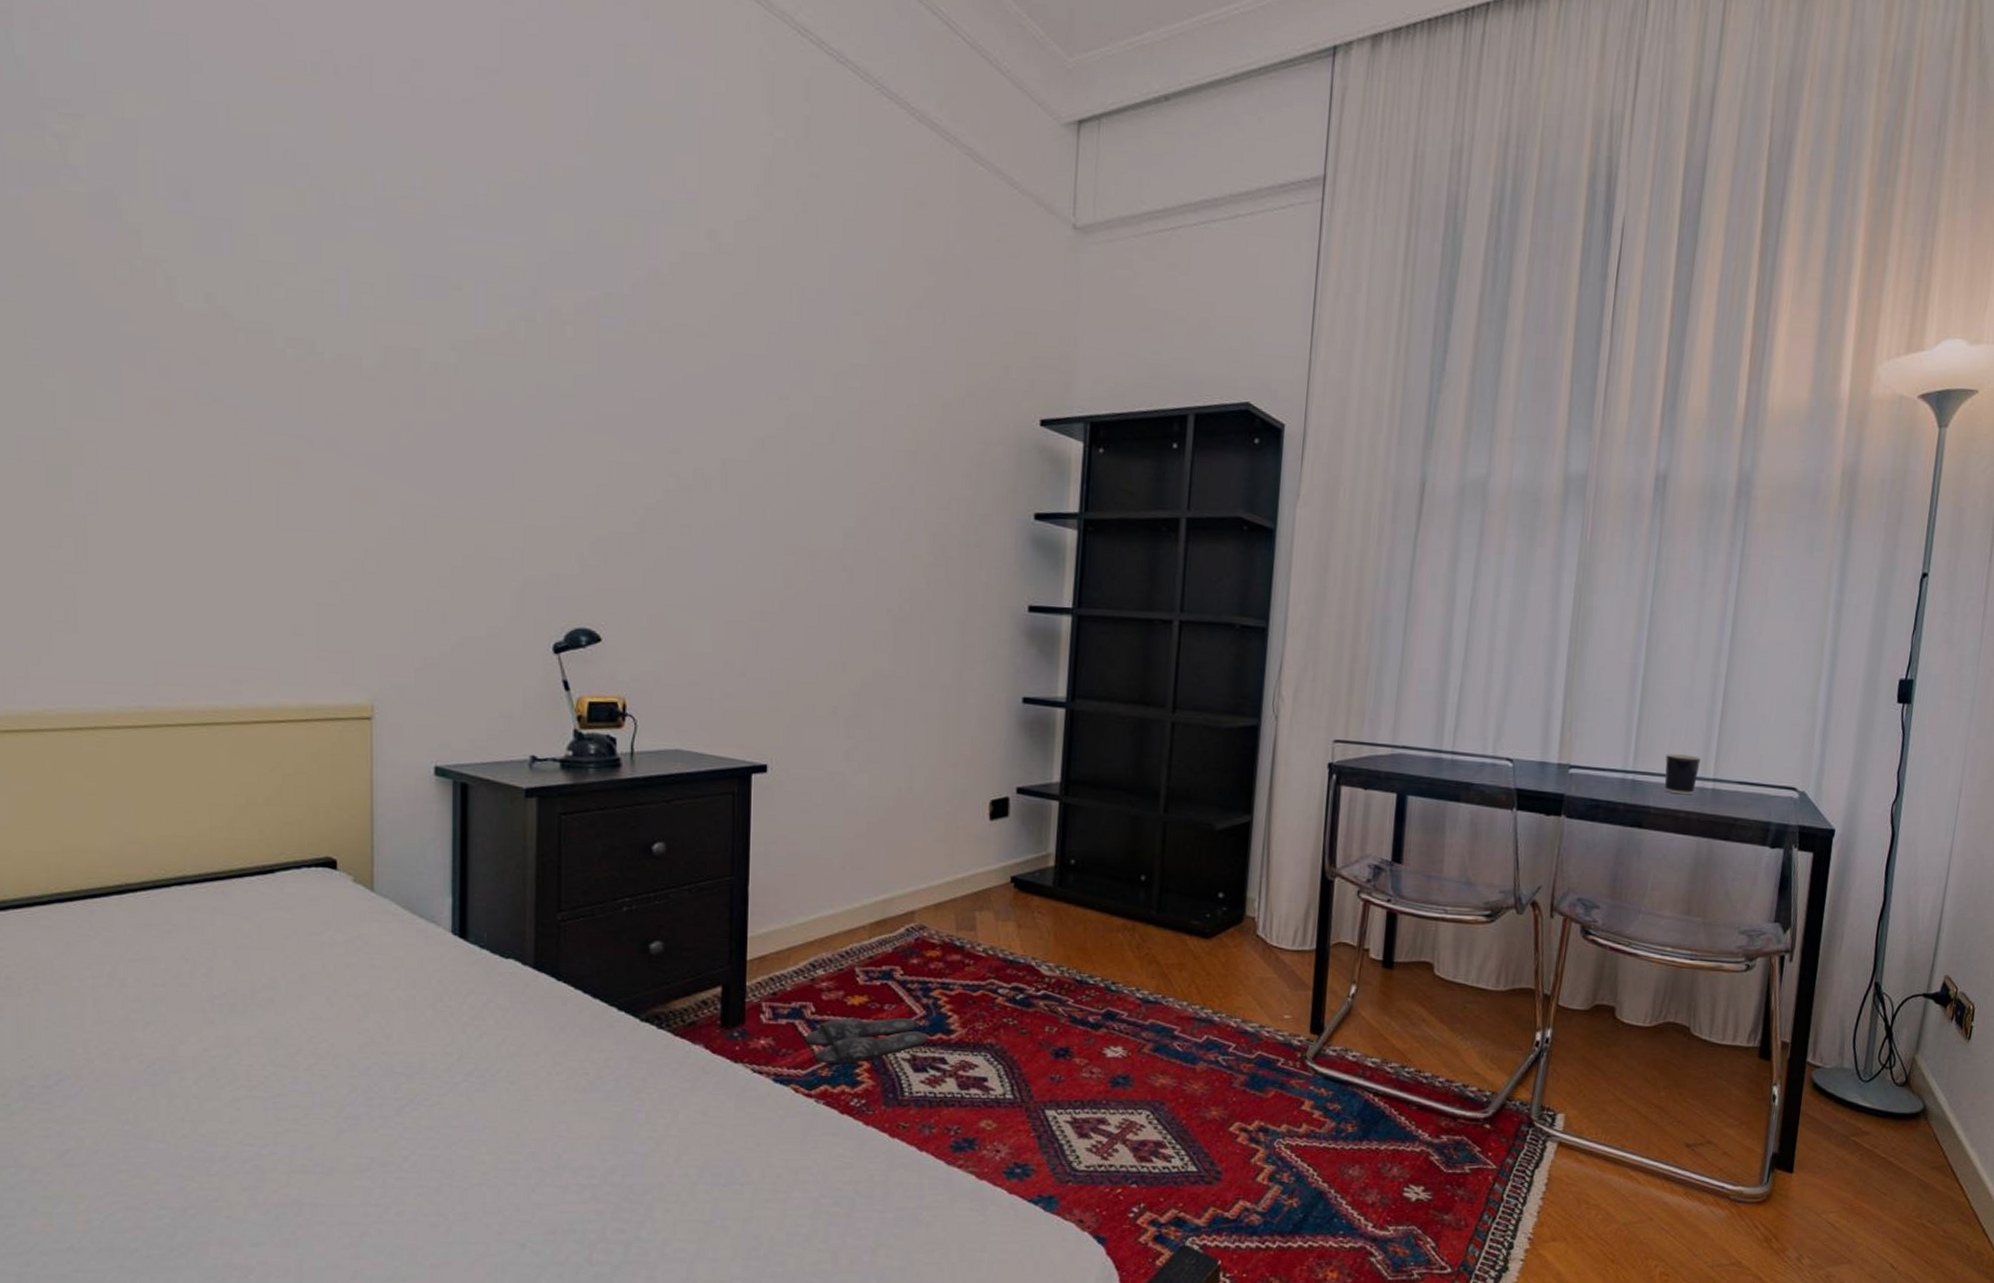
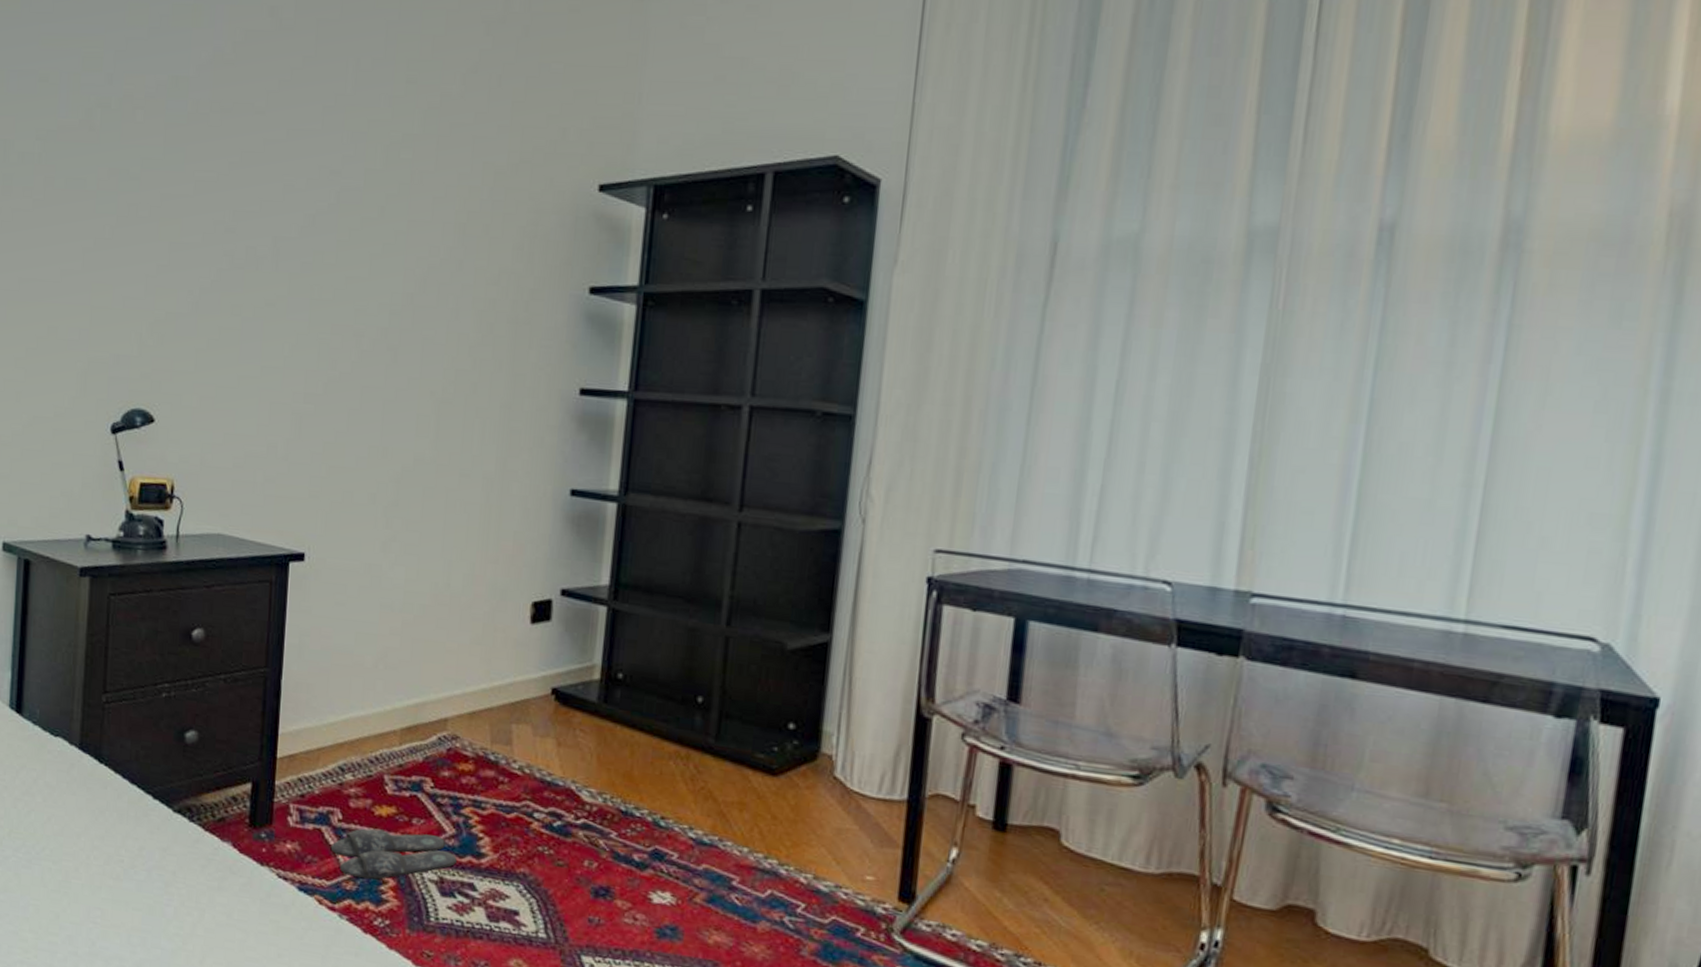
mug: present [1664,754,1701,795] -> none [1390,584,1446,640]

